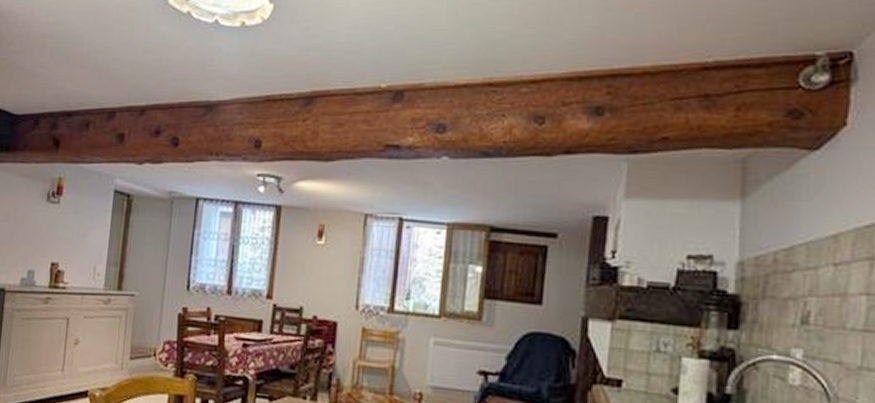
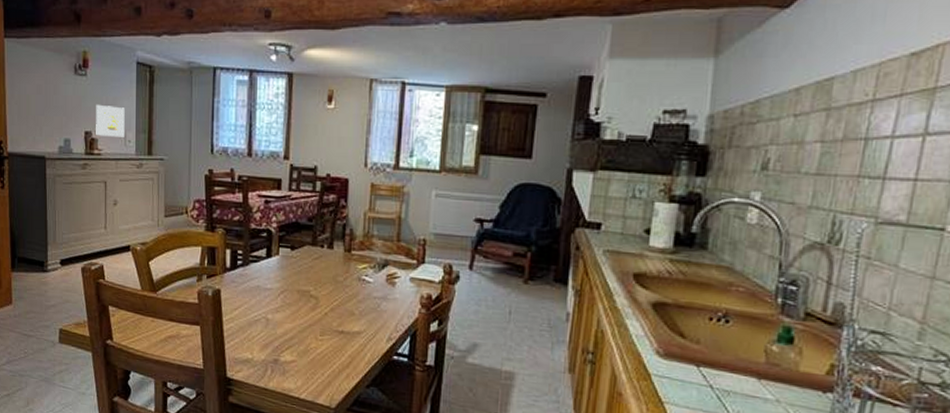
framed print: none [63,234,97,270] -> present [96,104,125,137]

